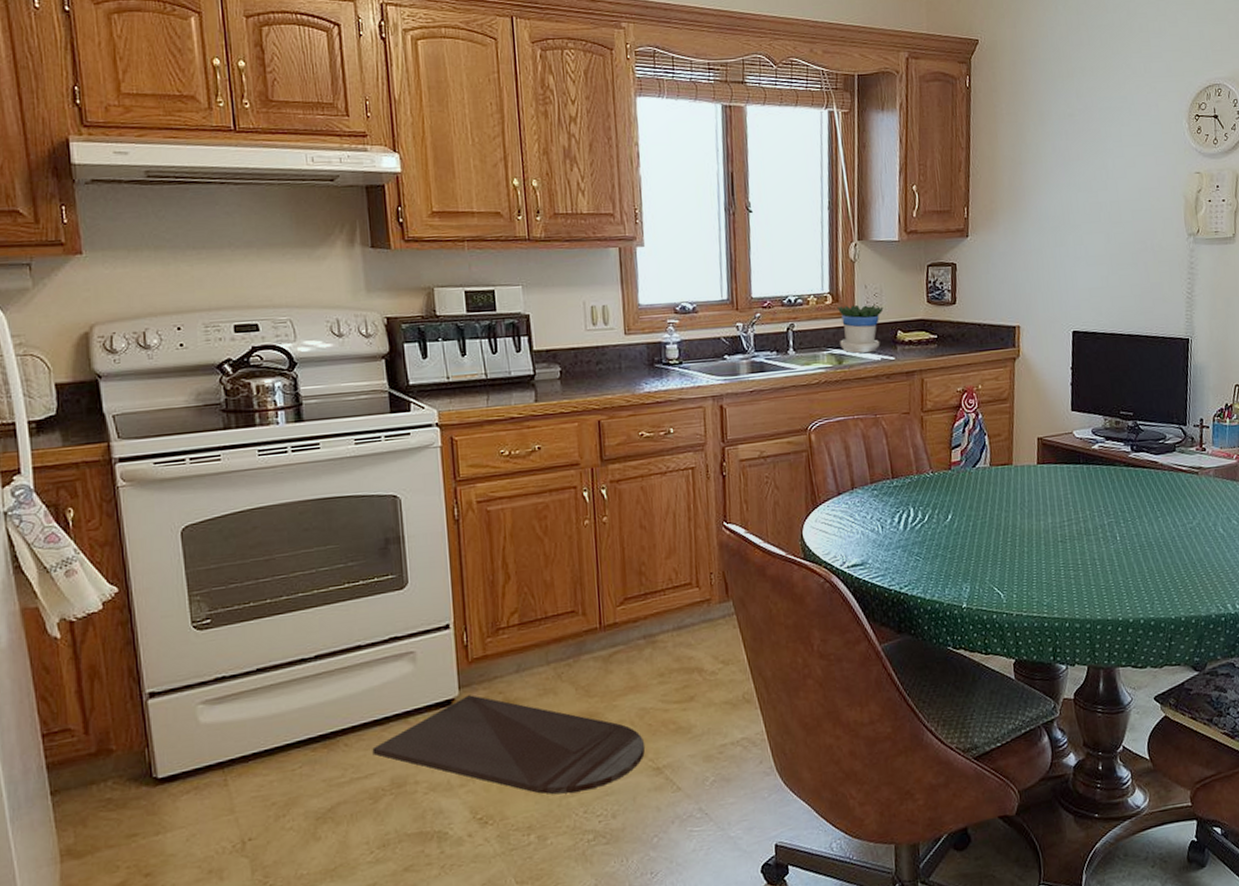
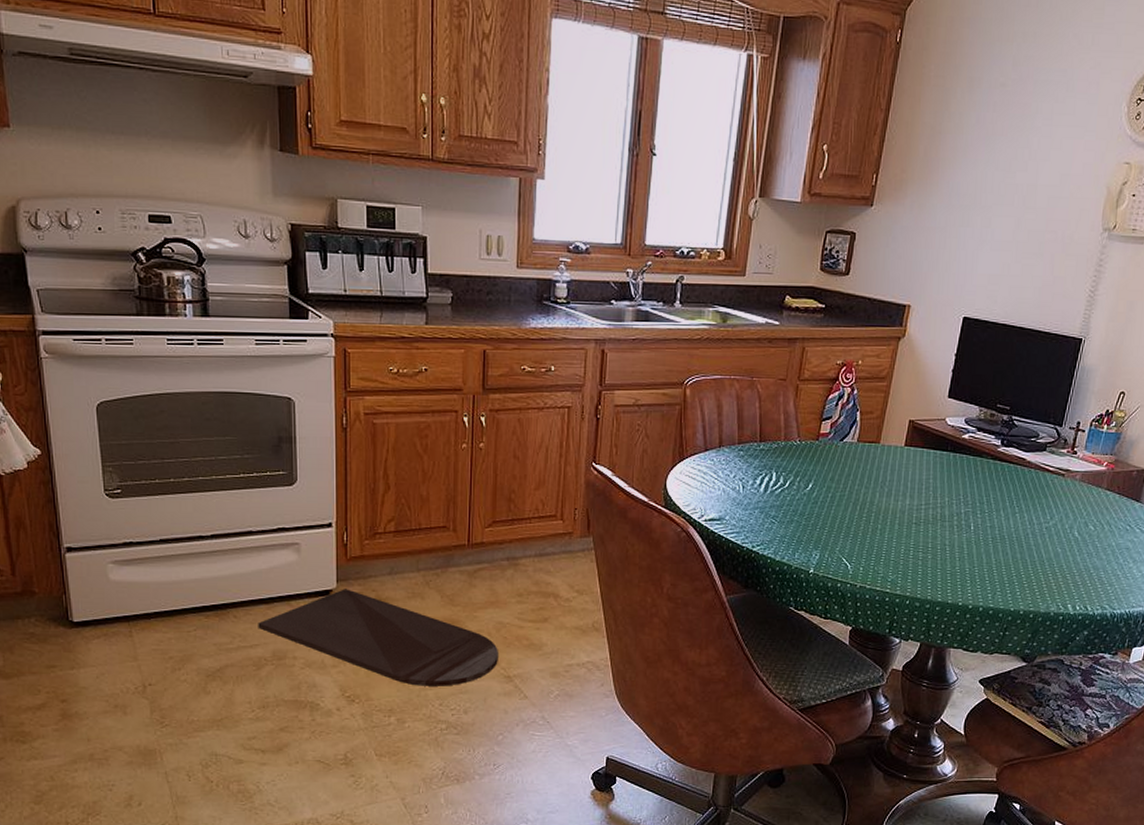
flowerpot: present [838,304,884,354] -> none [727,263,775,315]

